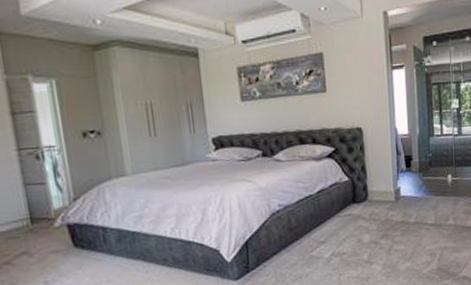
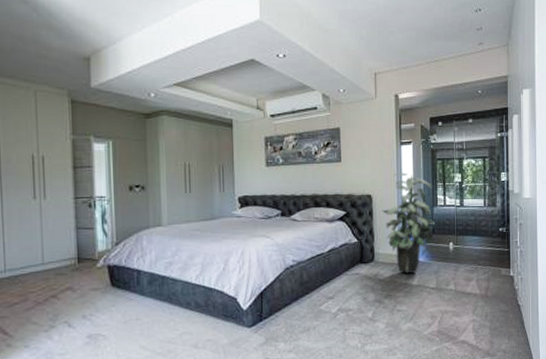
indoor plant: none [373,100,433,211] -> present [381,172,436,273]

